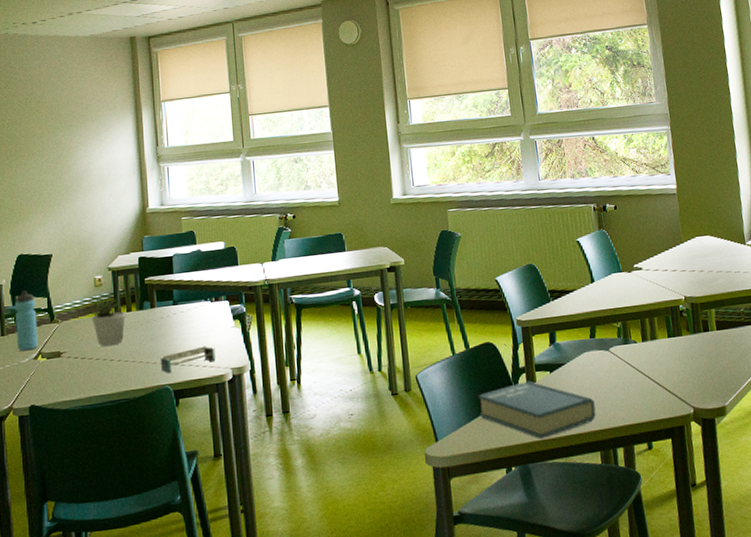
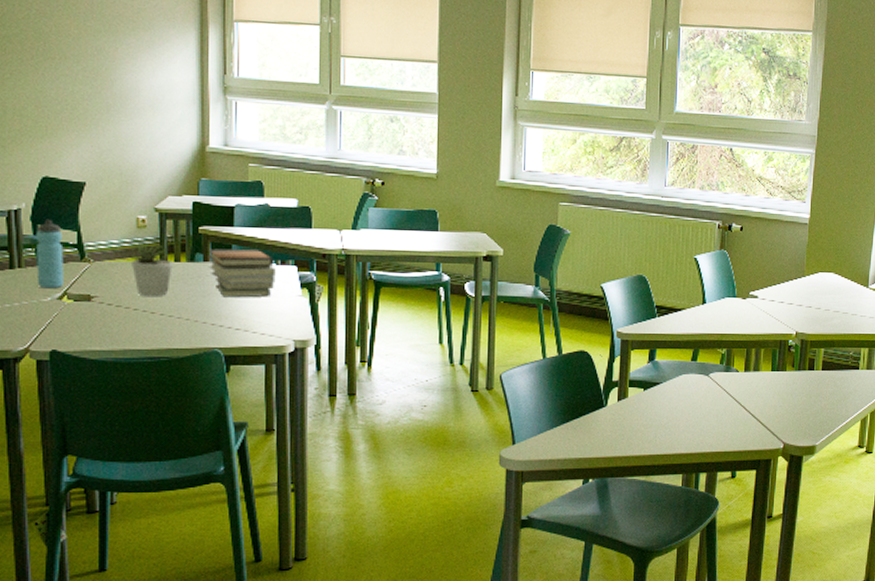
book stack: none [154,290,212,338] -> present [208,248,276,298]
shelf: present [160,345,216,374] -> none [210,312,277,337]
book: present [478,381,596,439] -> none [563,395,685,455]

